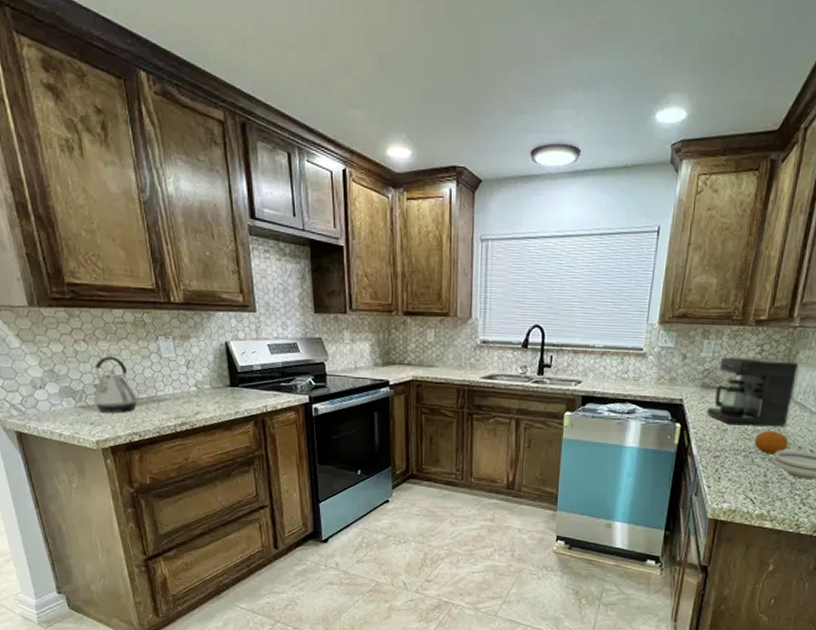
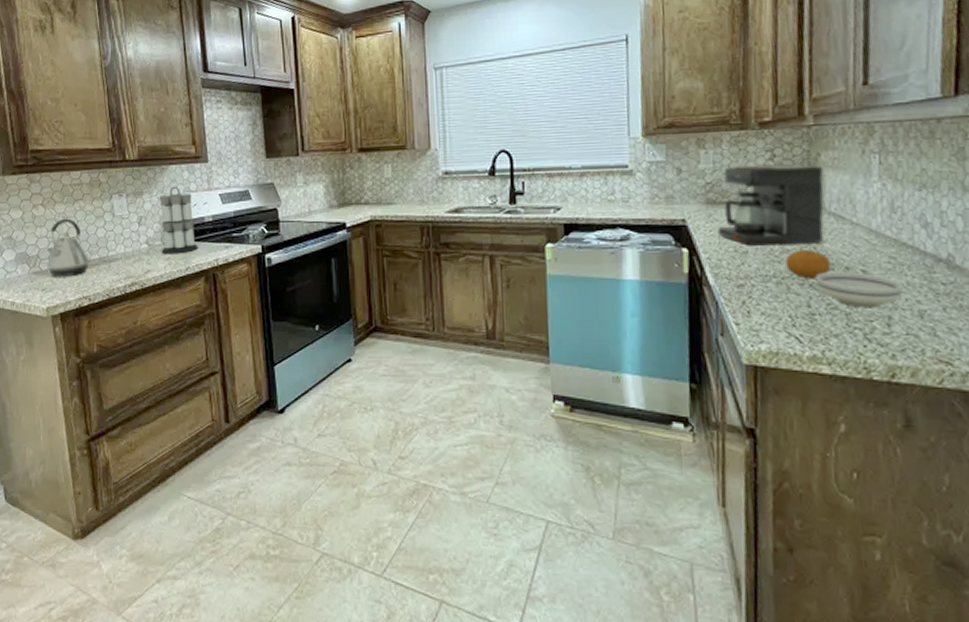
spice rack: none [206,333,247,399] -> present [159,186,198,255]

